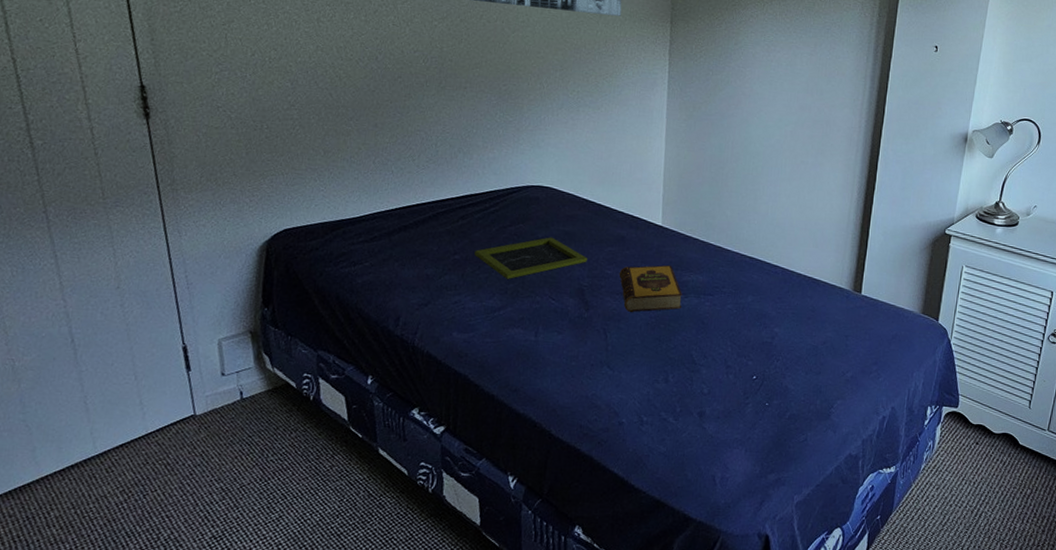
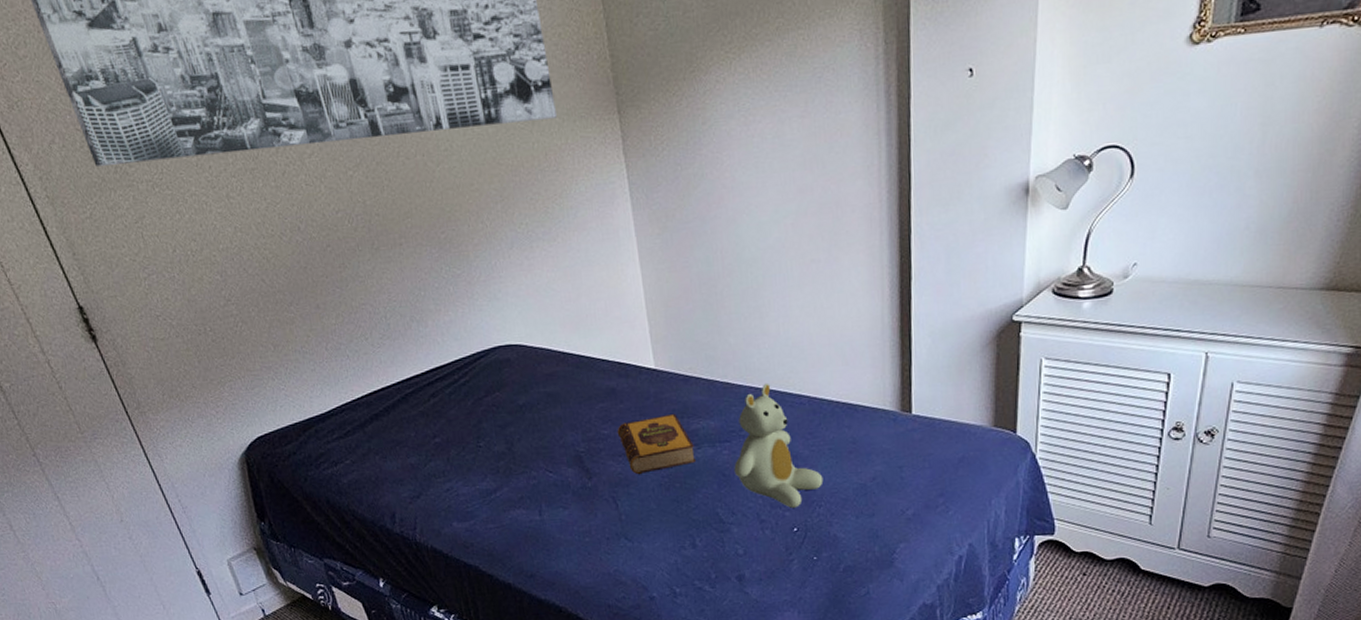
tray: present [474,237,587,279] -> none [455,402,578,457]
stuffed bear: none [712,251,784,359] -> present [734,383,824,508]

